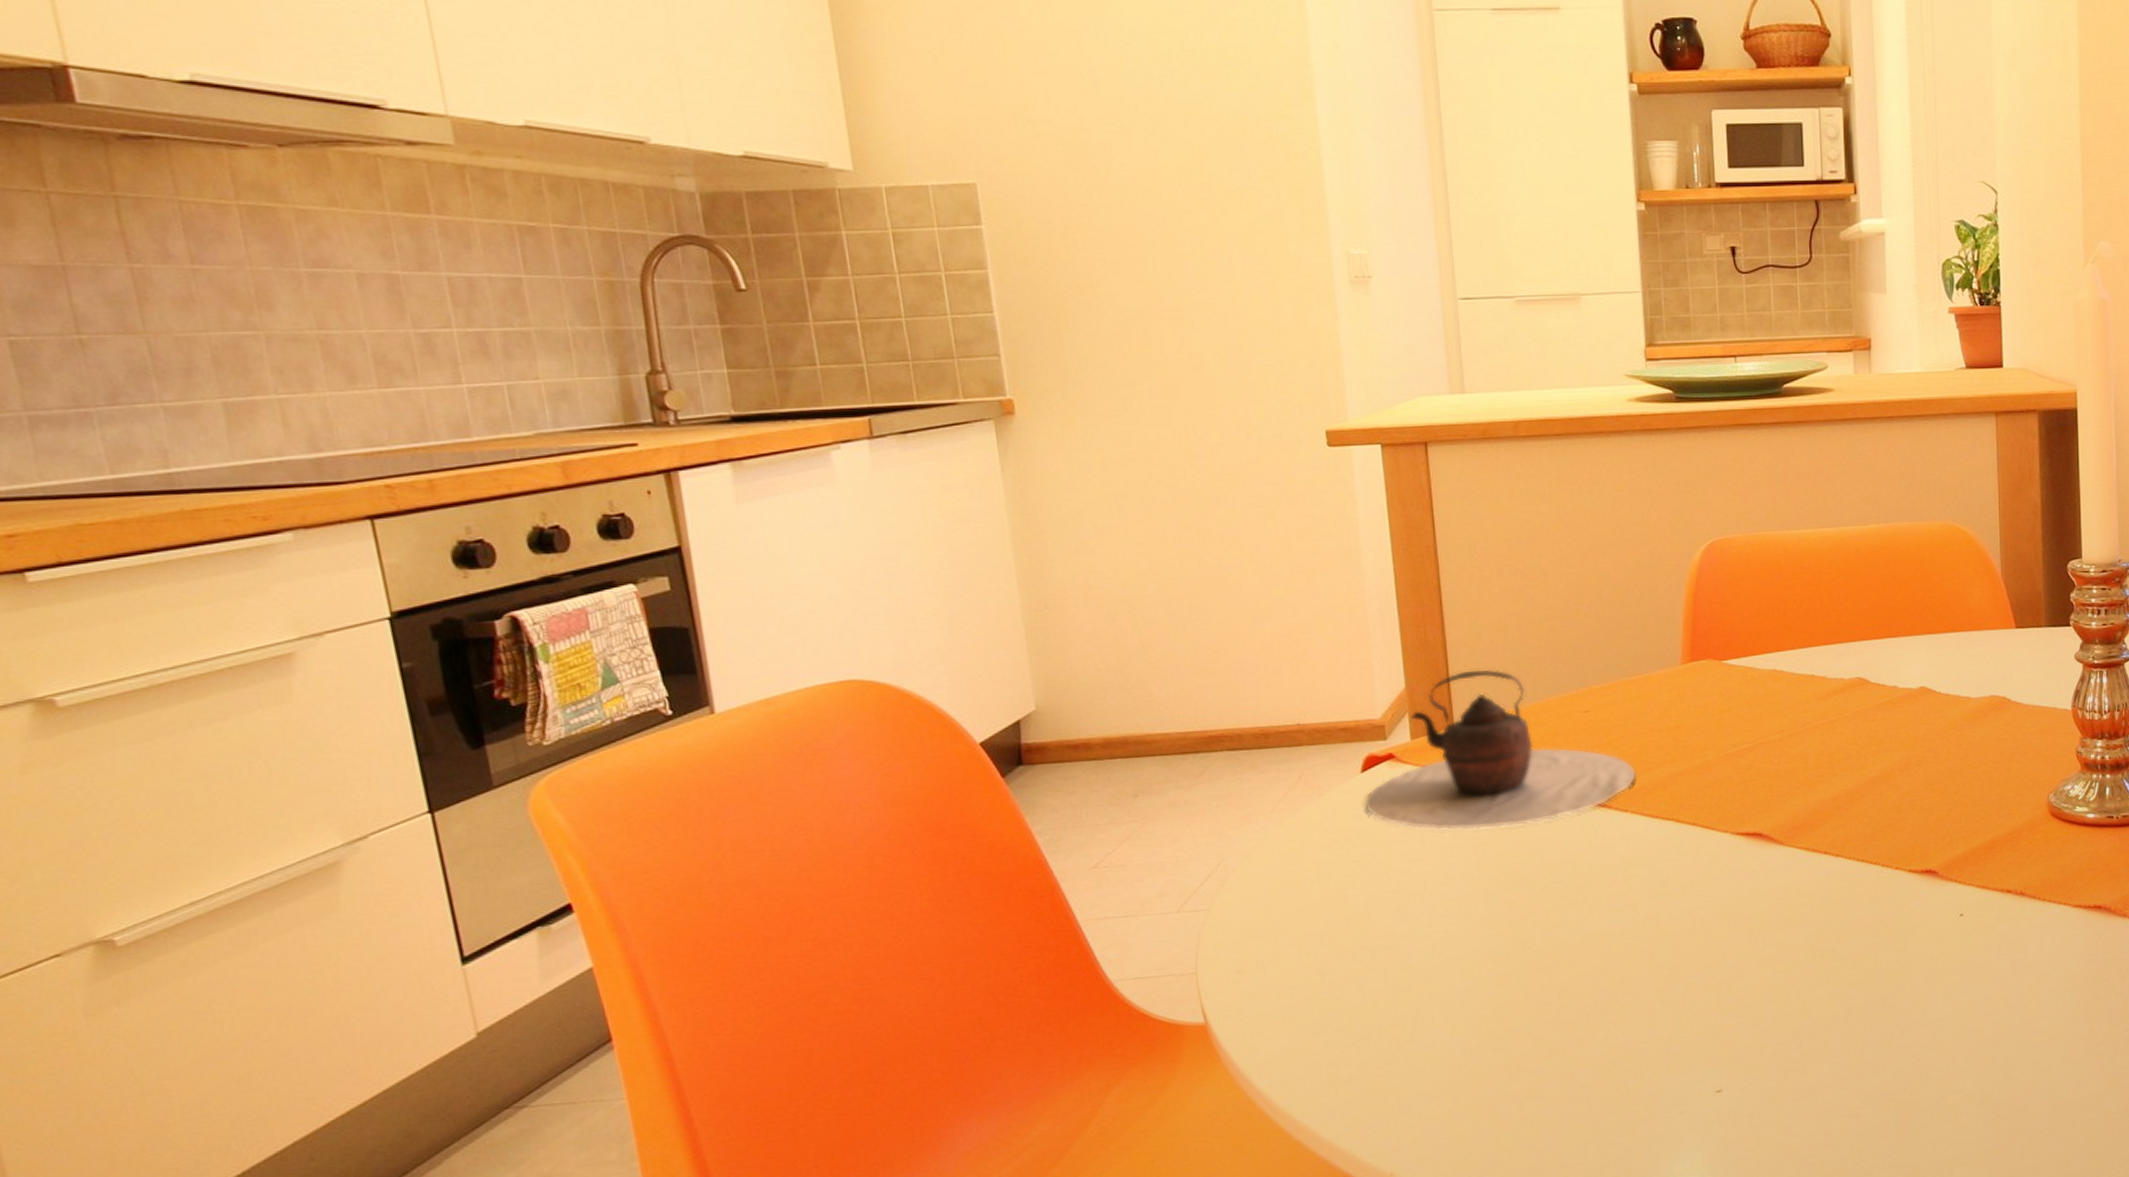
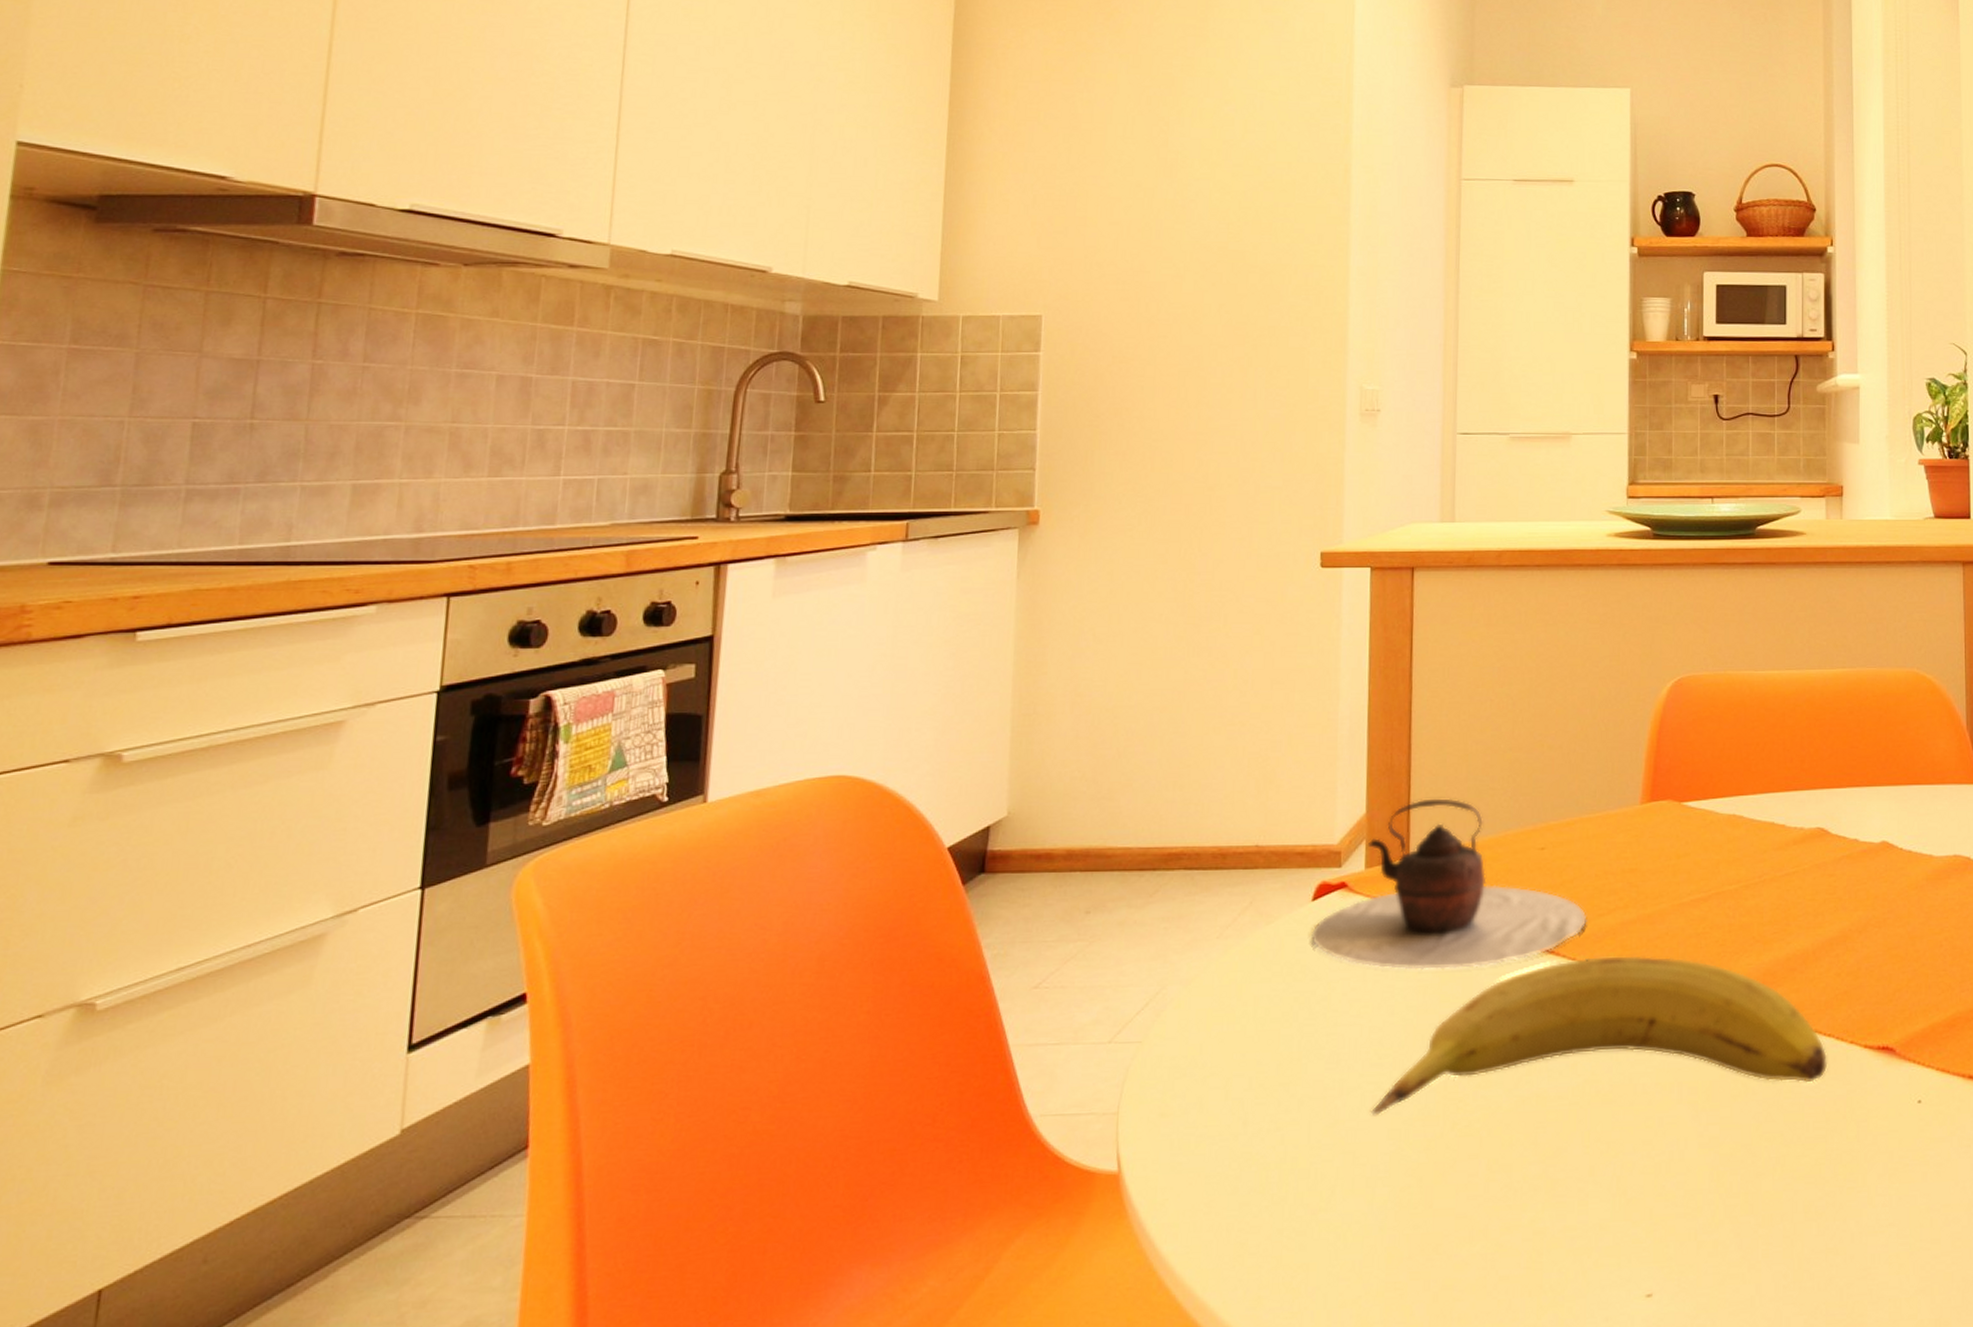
fruit: none [1441,803,1875,960] -> present [1370,955,1828,1117]

